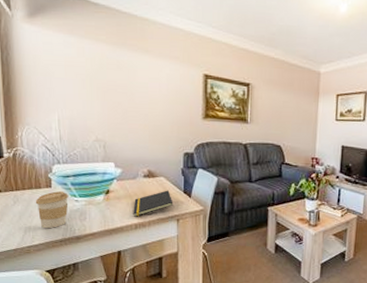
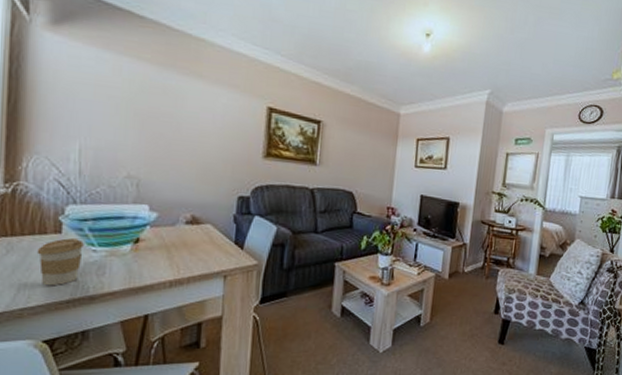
notepad: present [133,190,174,217] -> none [168,240,221,272]

